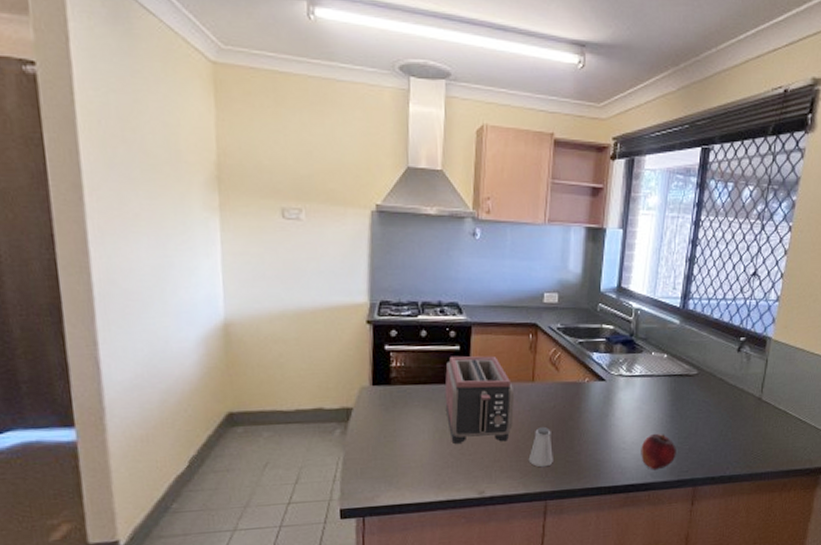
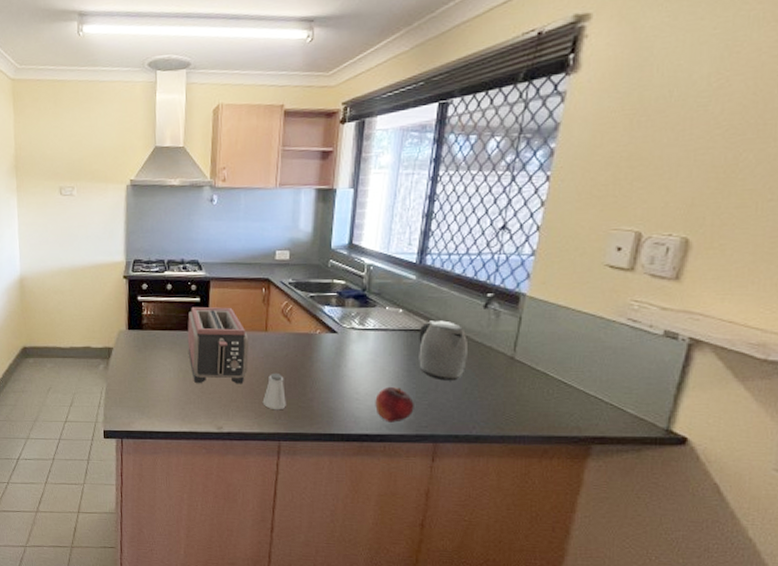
kettle: none [681,365,723,424] -> present [419,320,467,381]

